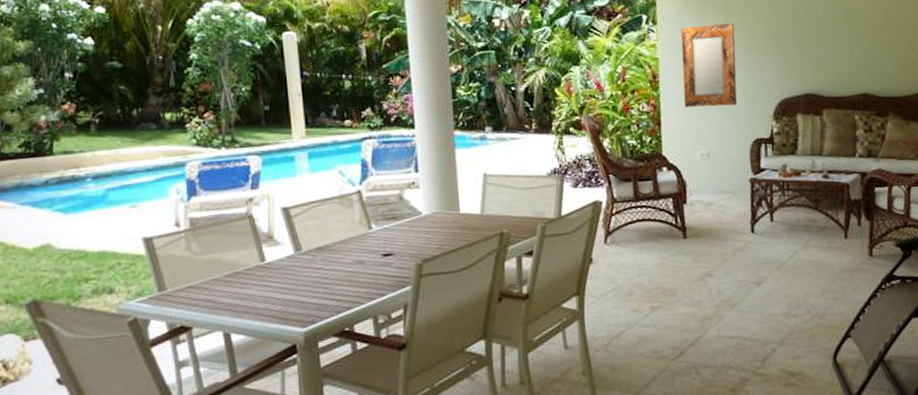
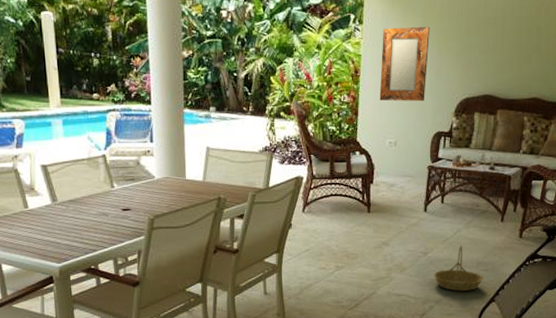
basket: none [771,270,834,328] -> present [433,245,484,291]

